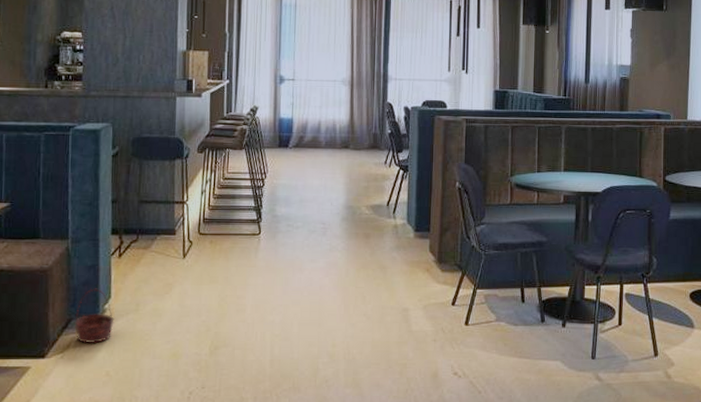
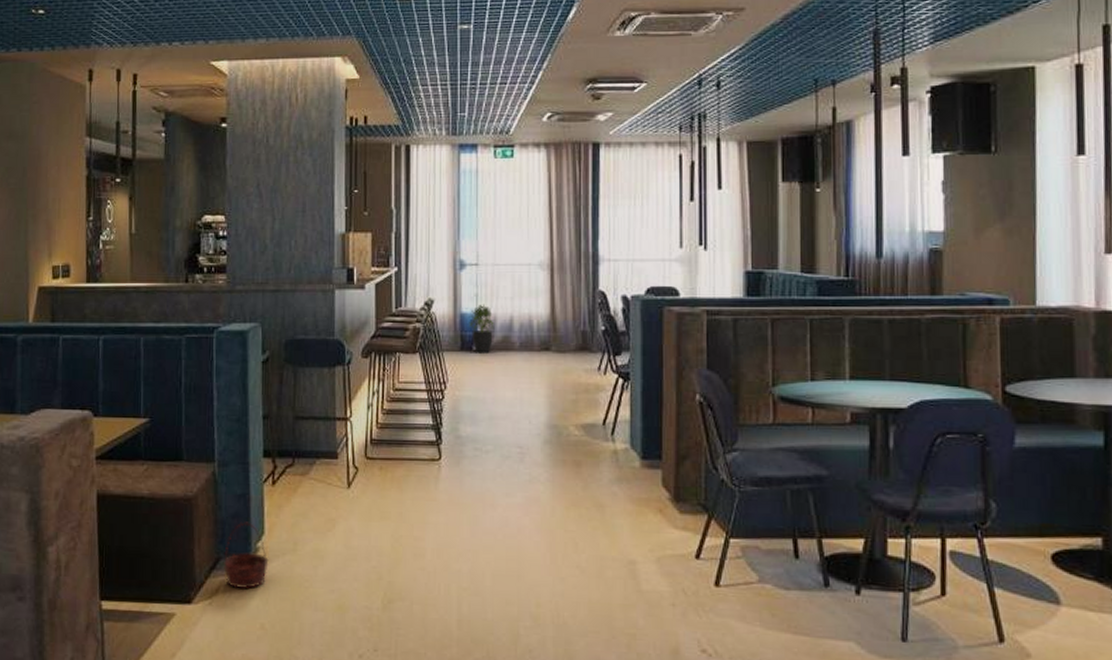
potted plant: none [286,111,306,150] -> present [469,304,494,354]

